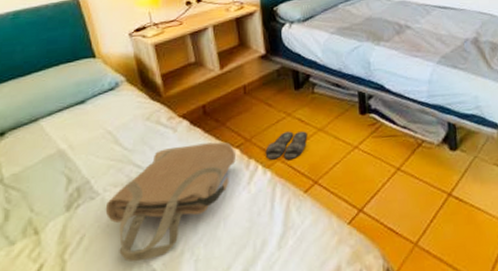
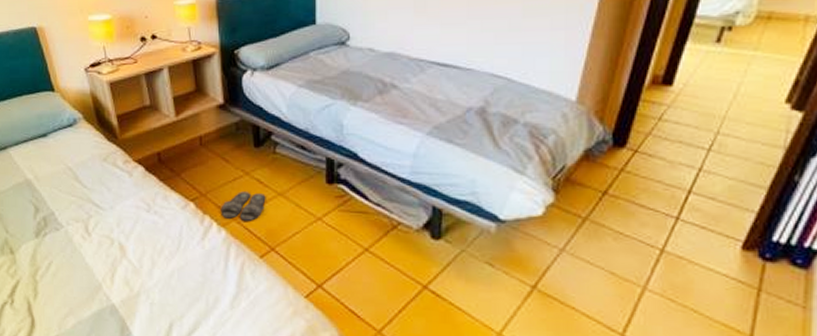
tote bag: present [105,141,237,262] -> none [69,191,191,295]

